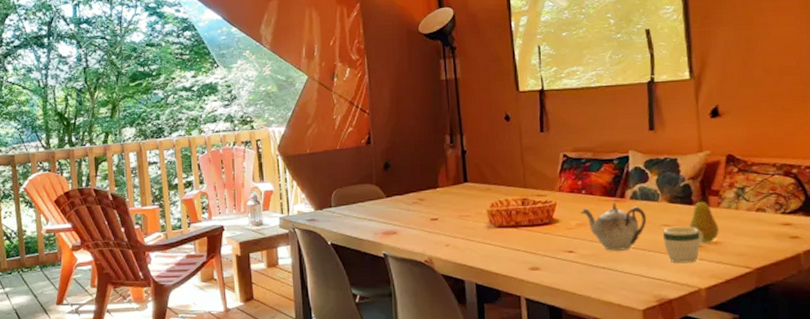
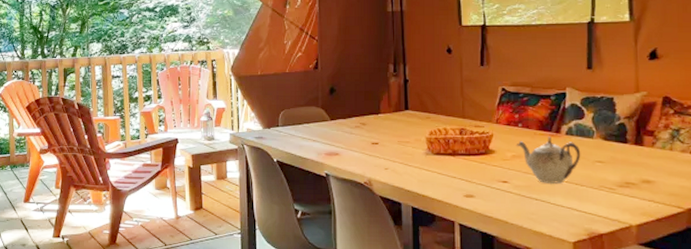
mug: present [663,226,704,264] -> none [597,163,637,200]
fruit: present [689,196,719,243] -> none [622,135,652,181]

